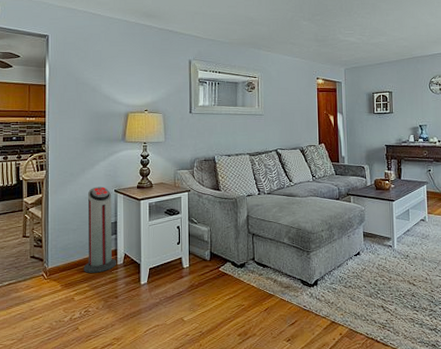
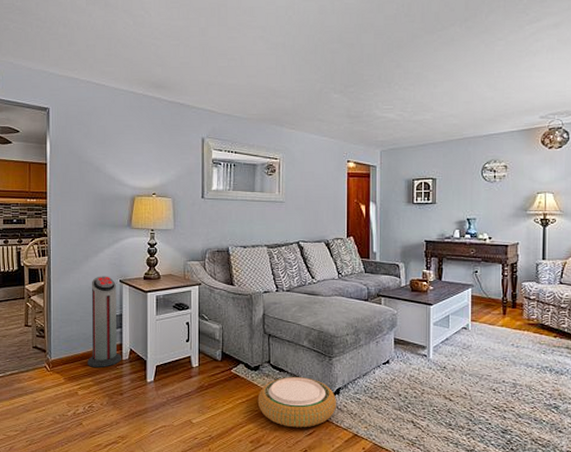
woven basket: none [244,271,315,319] -> present [257,377,336,428]

